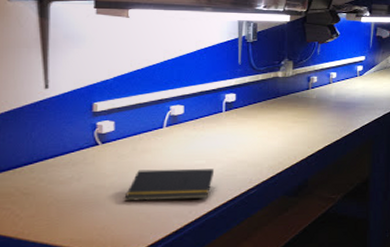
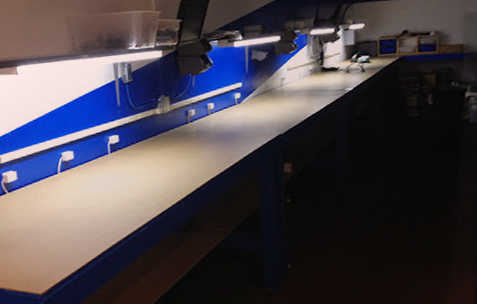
notepad: present [124,169,215,202] -> none [32,209,107,244]

